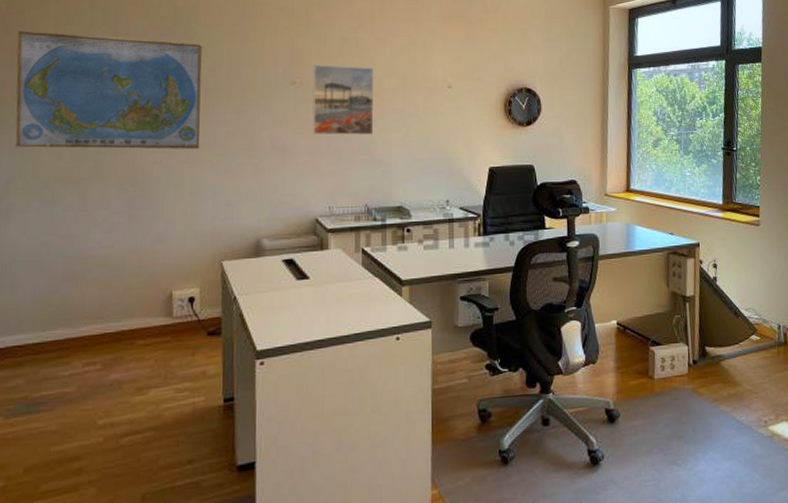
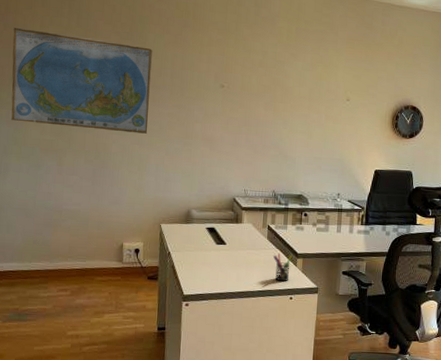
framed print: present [312,65,374,135] -> none [235,72,287,134]
pen holder: none [372,283,395,319] -> present [273,253,292,282]

